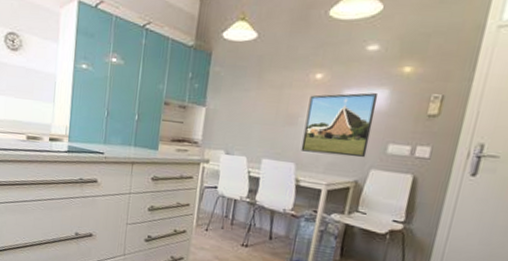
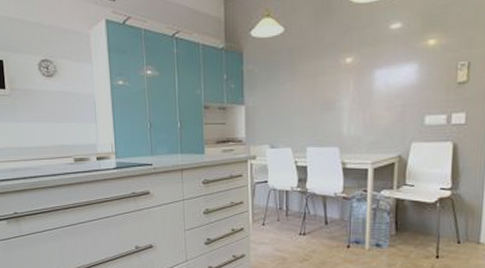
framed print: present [300,92,379,158] -> none [342,69,408,134]

